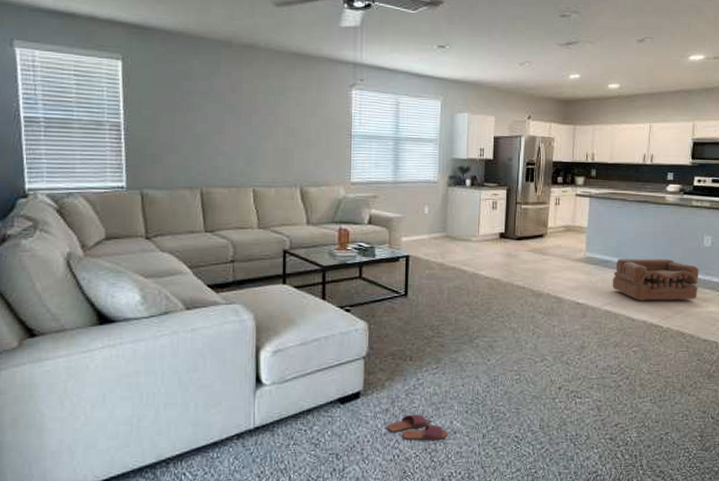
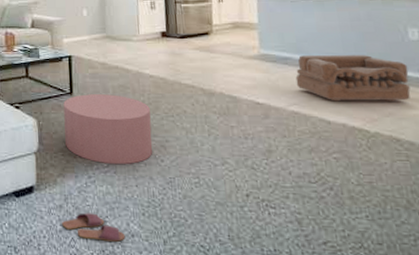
pouf: none [396,296,482,366] -> present [63,94,153,165]

